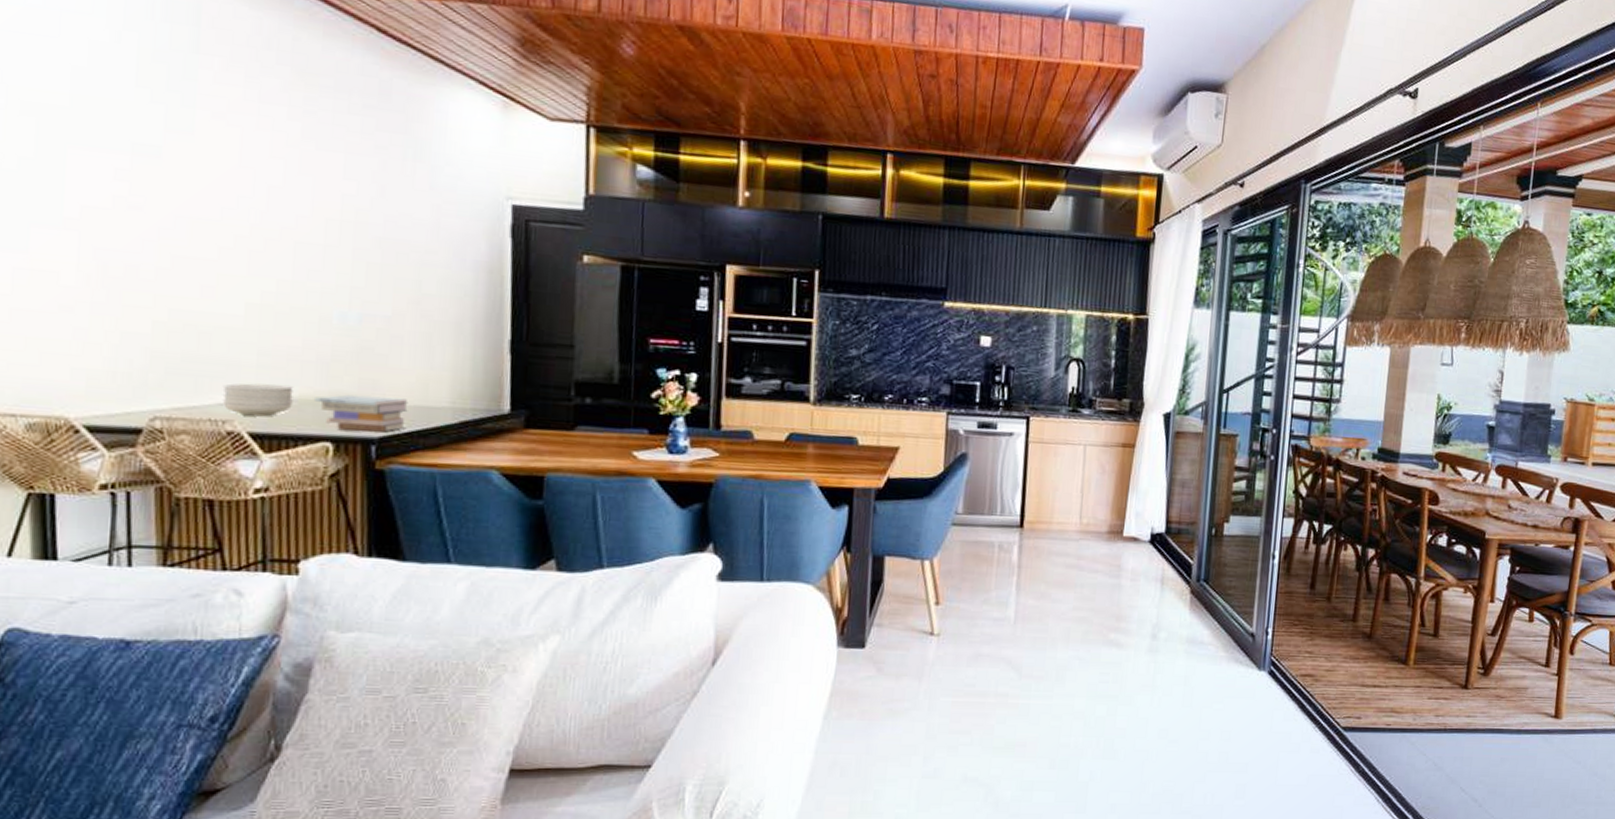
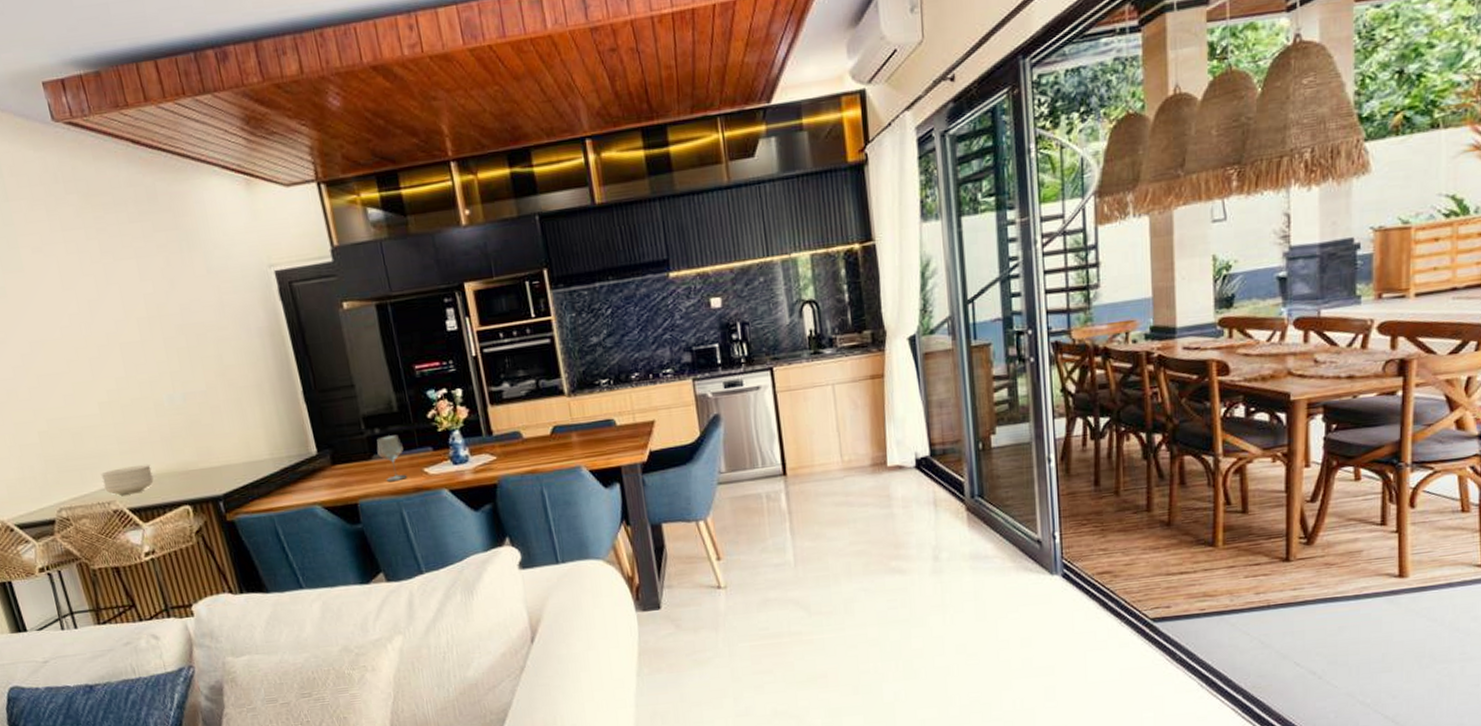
books: present [315,394,408,433] -> none [168,458,241,494]
wine glass: none [582,407,615,460] -> present [377,435,407,482]

